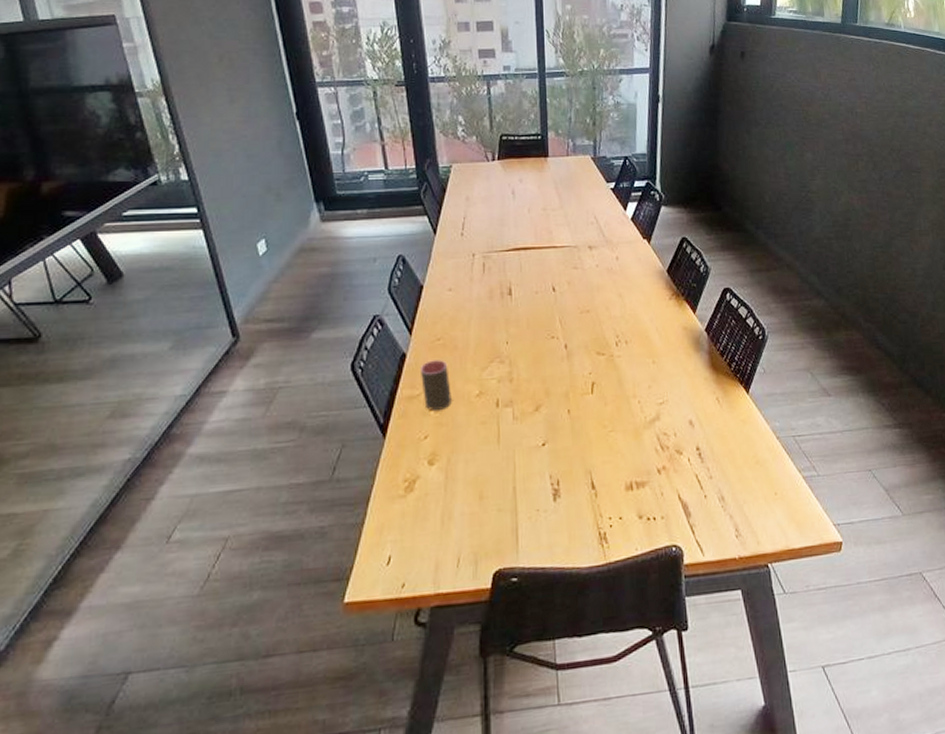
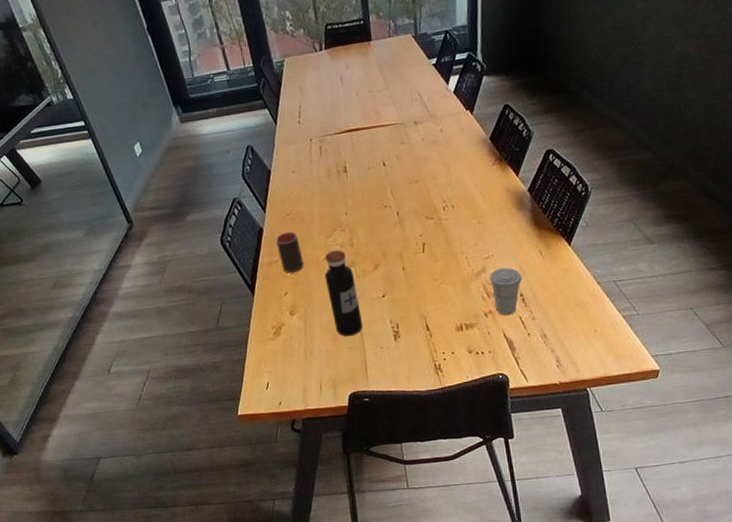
water bottle: none [476,385,516,494] -> present [325,250,362,336]
cup: none [664,415,699,473] -> present [490,267,522,316]

